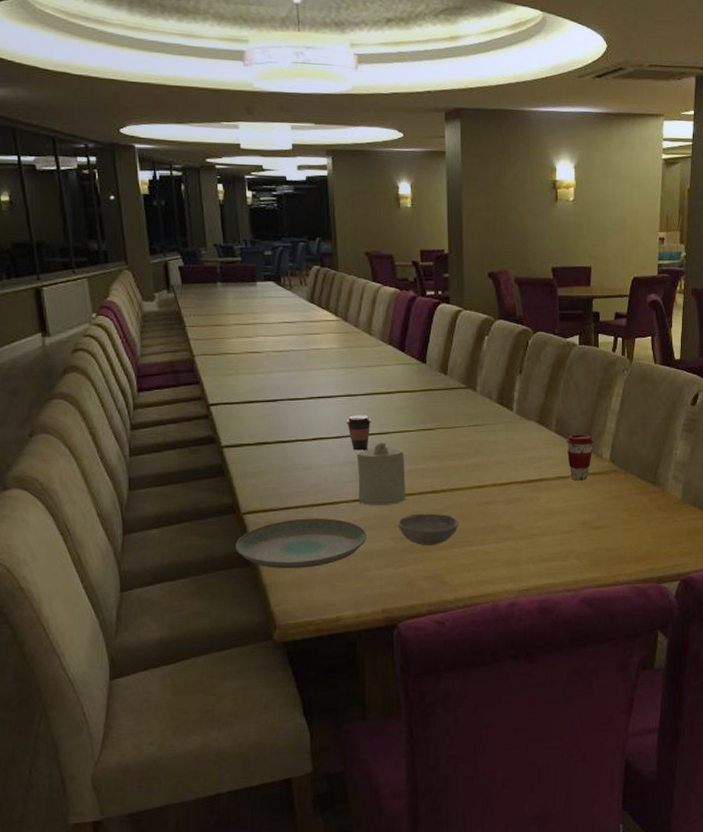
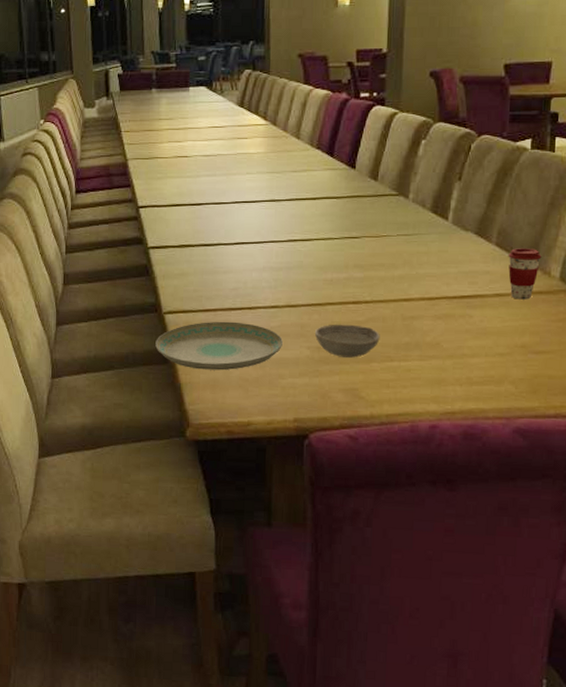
coffee cup: present [345,415,371,451] -> none [268,221,295,257]
candle: present [357,443,406,506] -> none [276,250,327,314]

